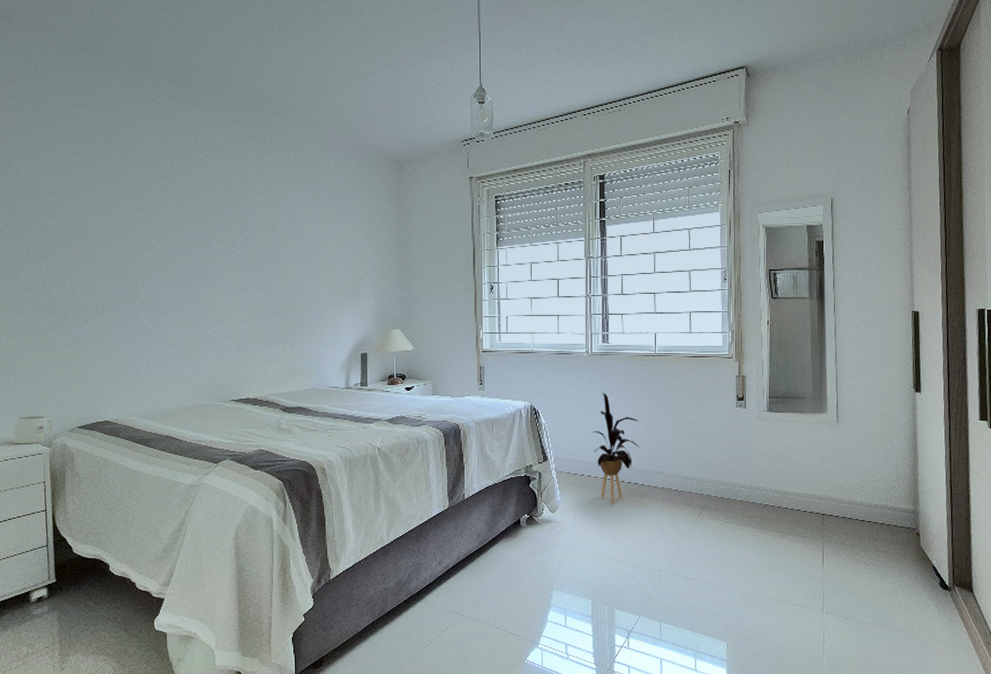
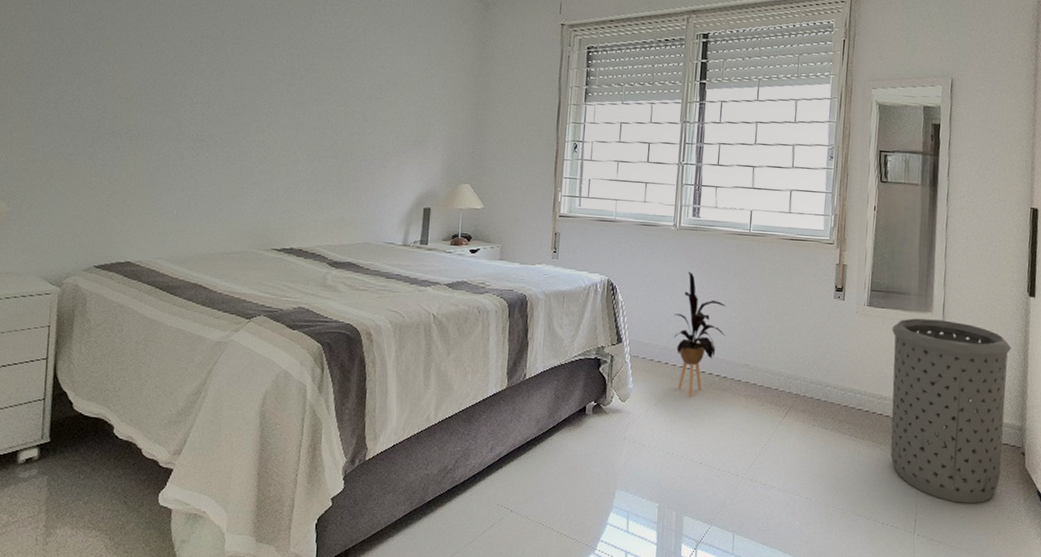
mug: present [12,415,54,444] -> none [17,249,67,282]
laundry basket: none [791,419,902,582] -> present [890,318,1012,504]

